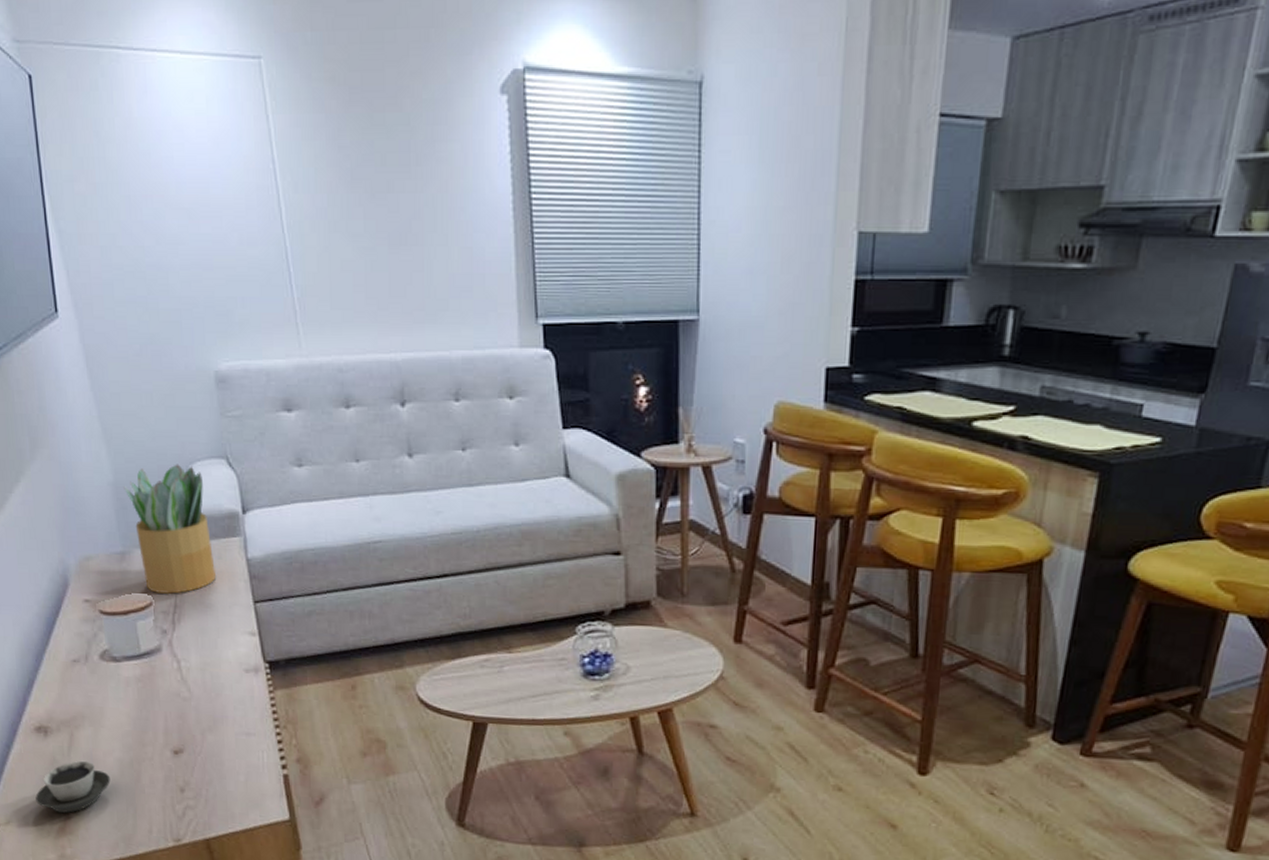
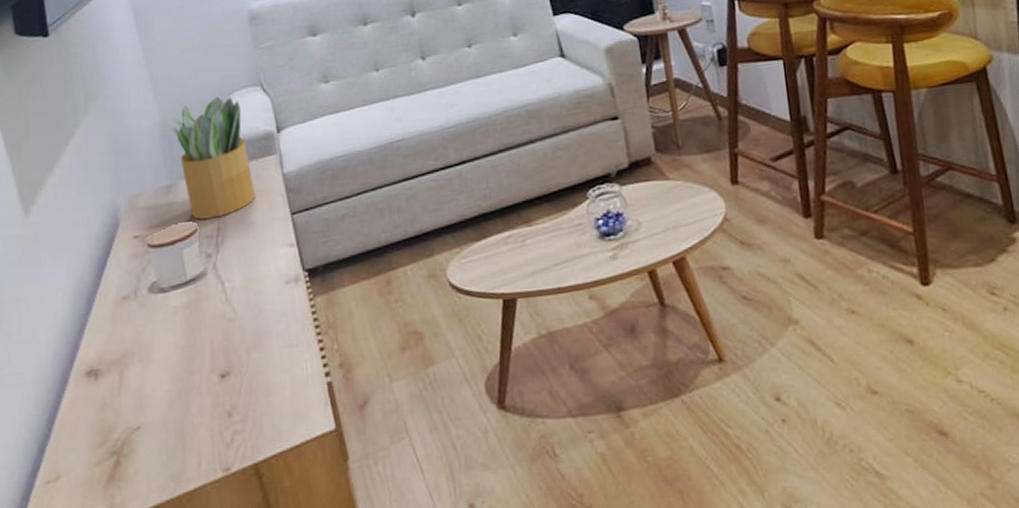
cup: present [35,760,111,814] -> none [85,399,160,460]

